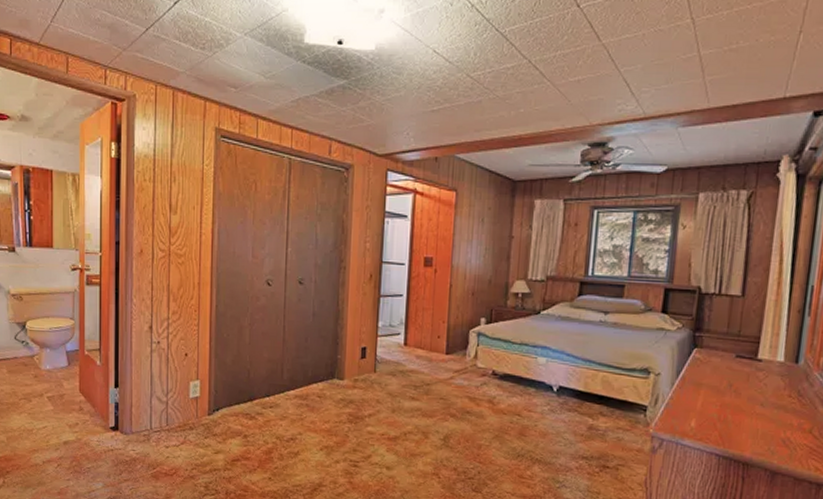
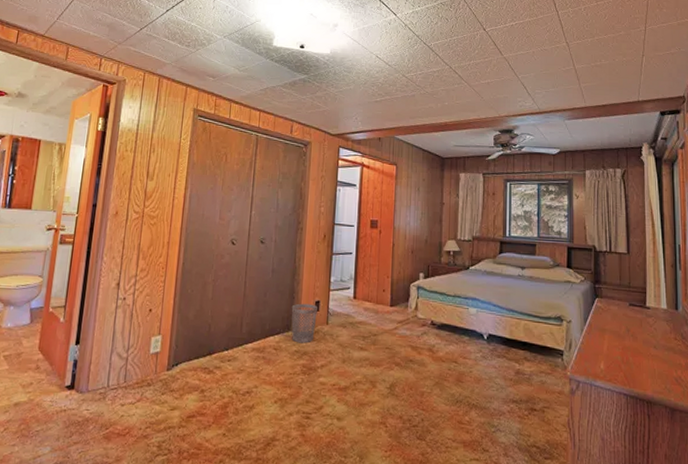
wastebasket: none [335,349,364,392] -> present [291,303,318,344]

